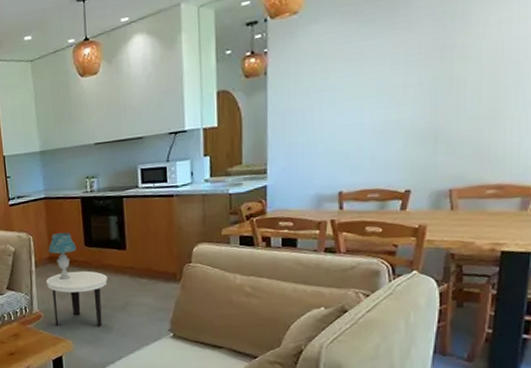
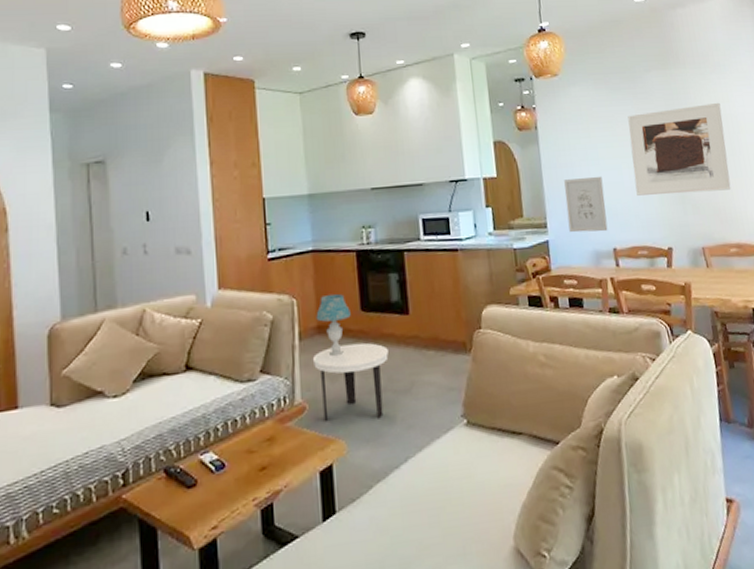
wall art: none [290,119,337,178] -> present [564,176,608,233]
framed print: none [376,22,513,138] -> present [628,102,731,196]

